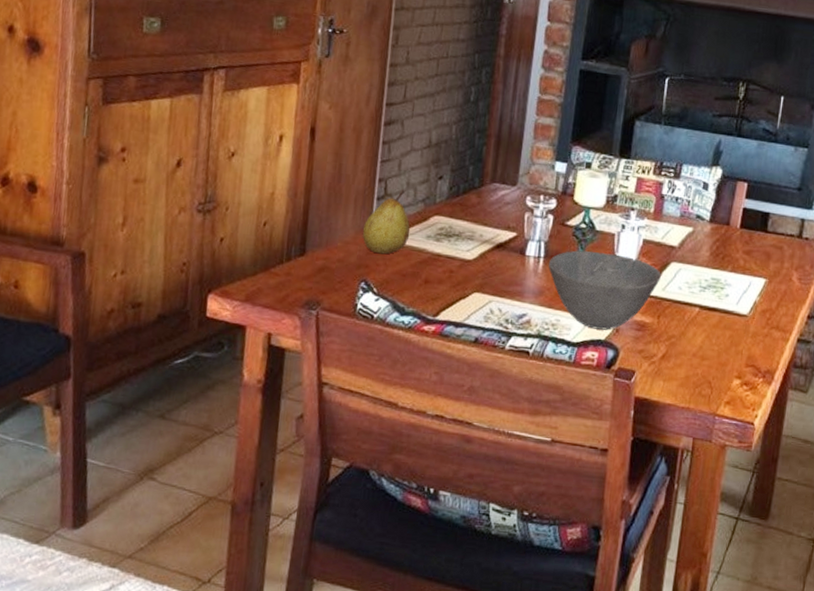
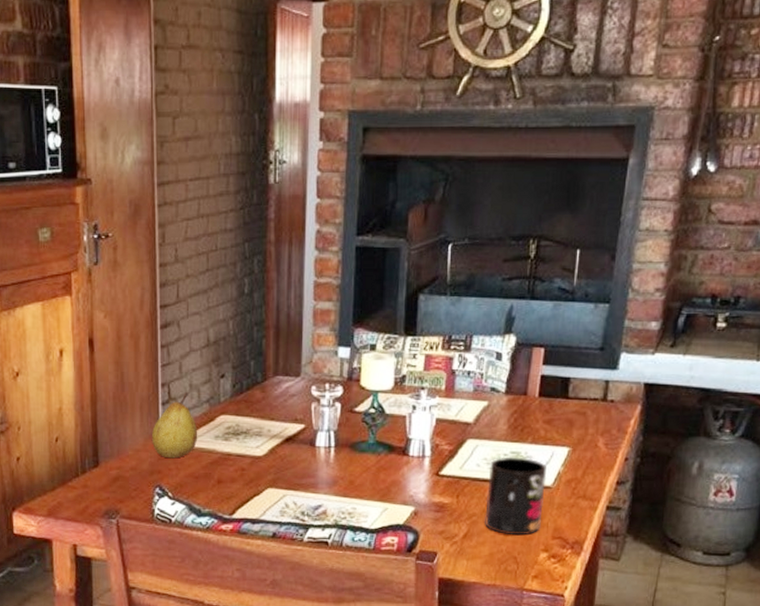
bowl: present [548,250,661,330] -> none [339,436,457,514]
mug: none [683,282,744,361] -> present [485,457,547,536]

